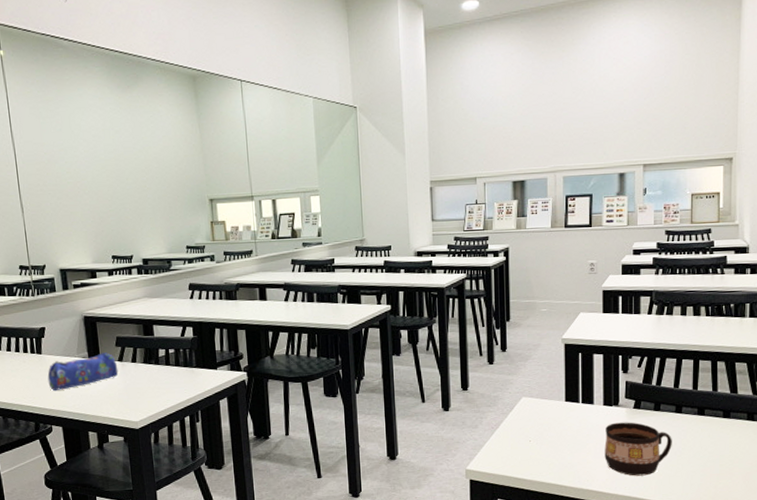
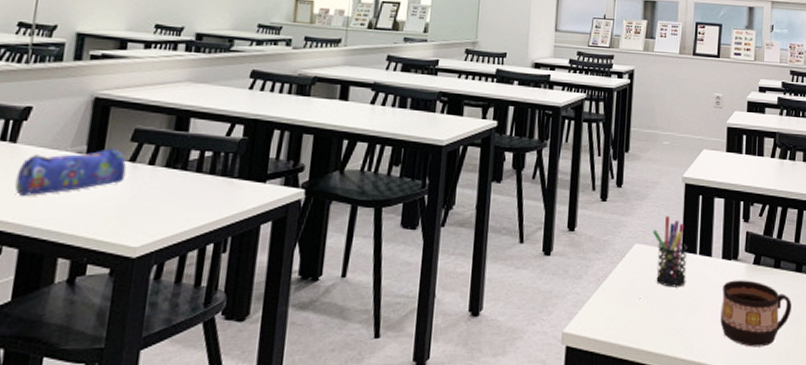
pen holder: none [537,372,571,431] -> present [652,215,688,287]

